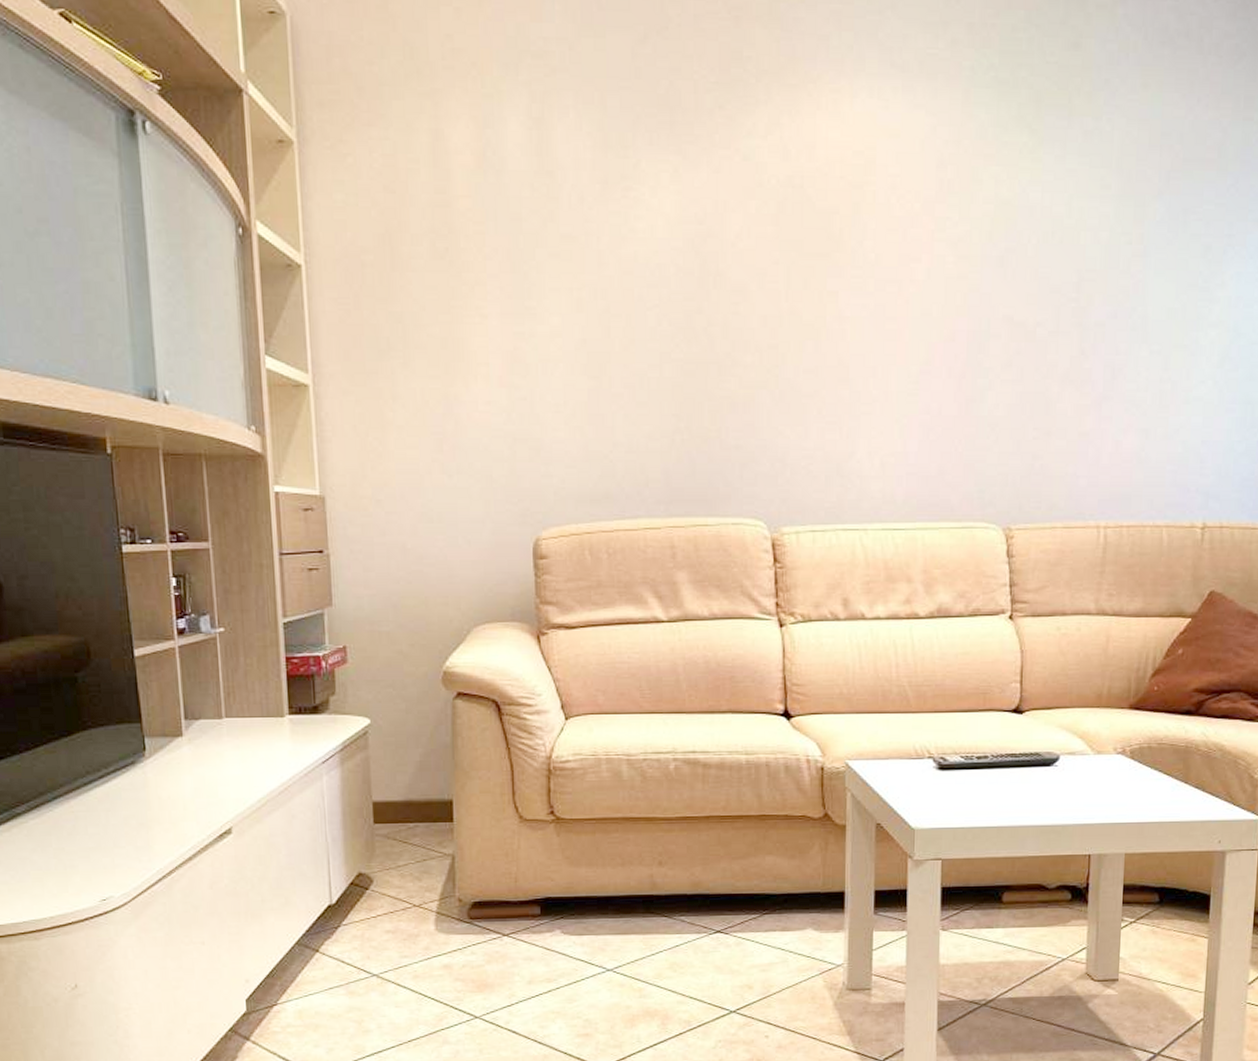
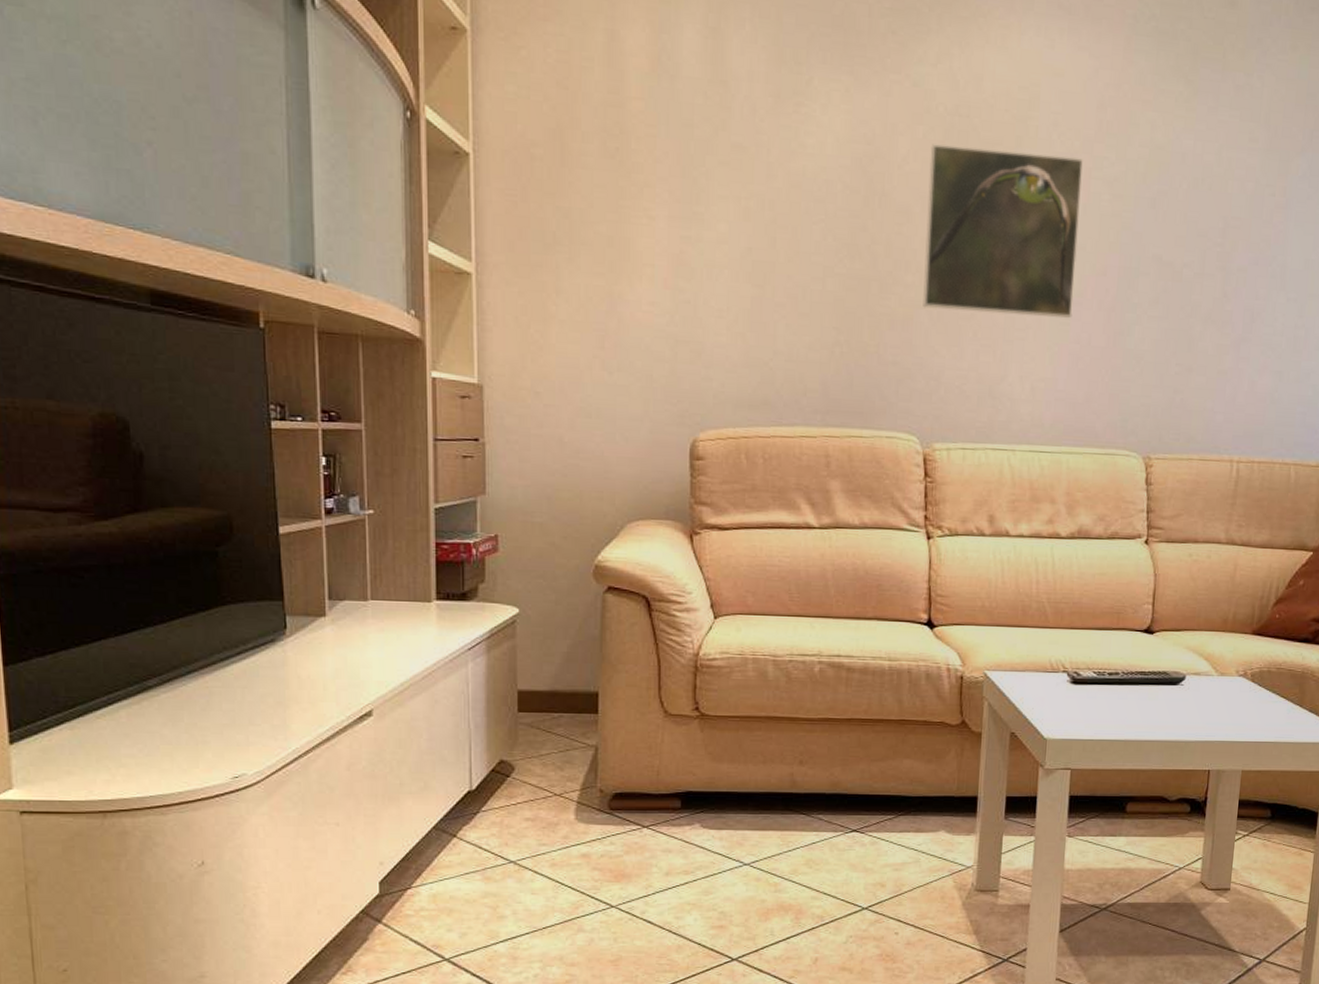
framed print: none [764,217,924,389] -> present [923,144,1083,318]

